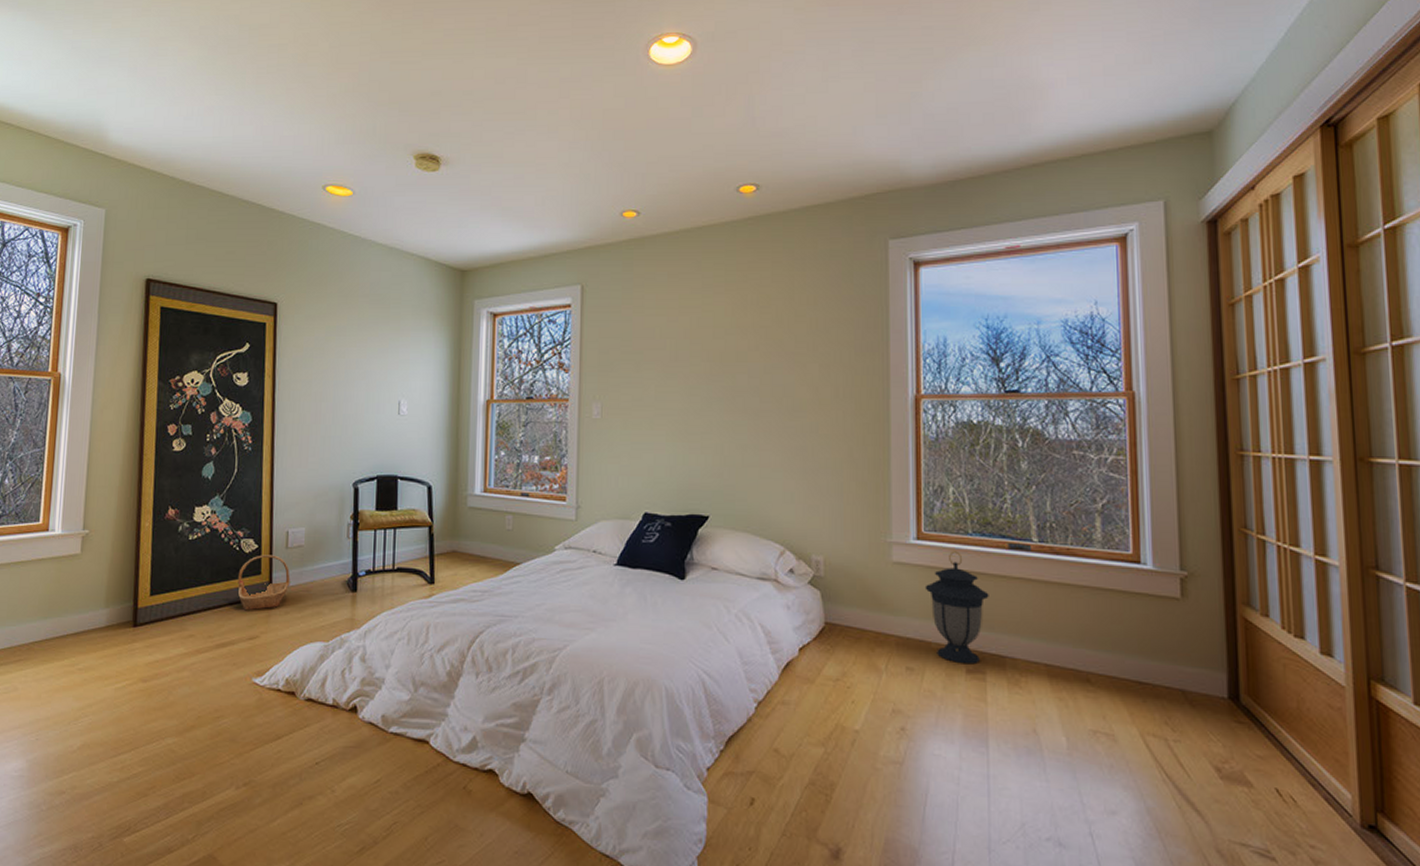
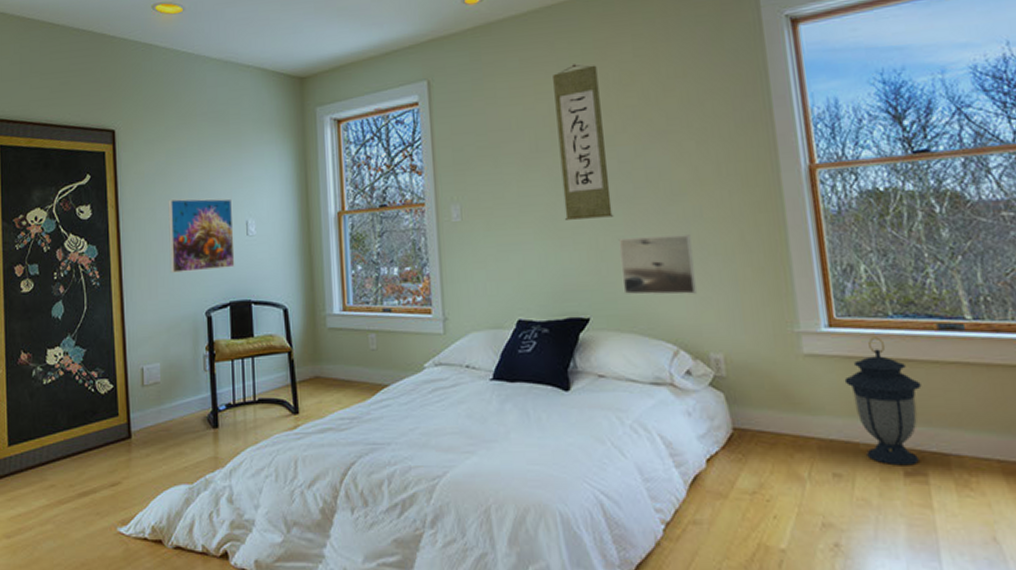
basket: present [238,555,290,611] -> none [95,394,149,456]
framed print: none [321,373,387,444] -> present [168,198,235,273]
wall scroll: none [695,283,740,426] -> present [553,64,614,220]
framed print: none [741,447,806,501] -> present [618,235,697,295]

